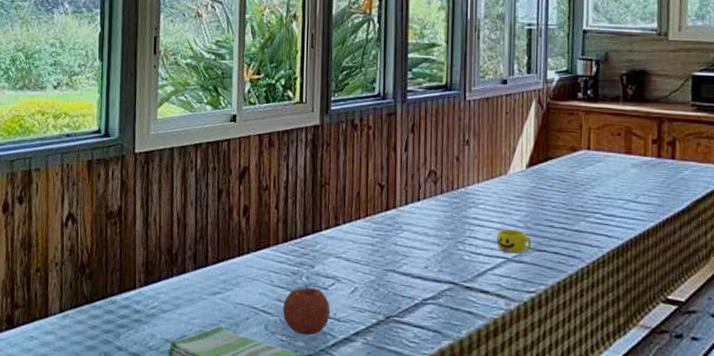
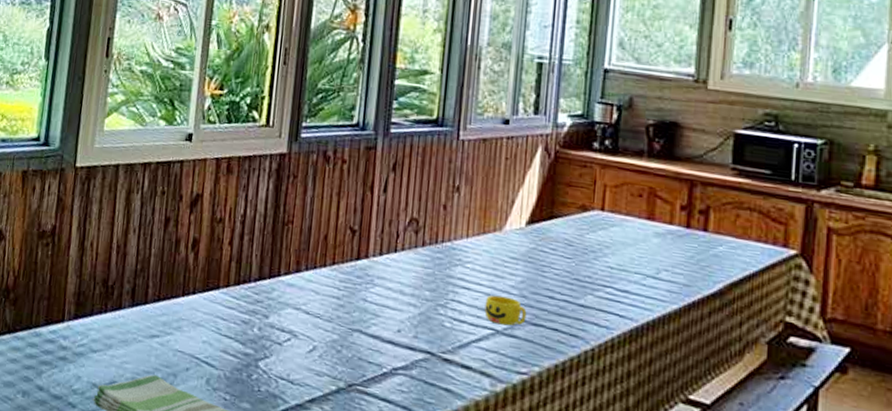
fruit: present [282,284,330,335] -> none [228,336,284,397]

